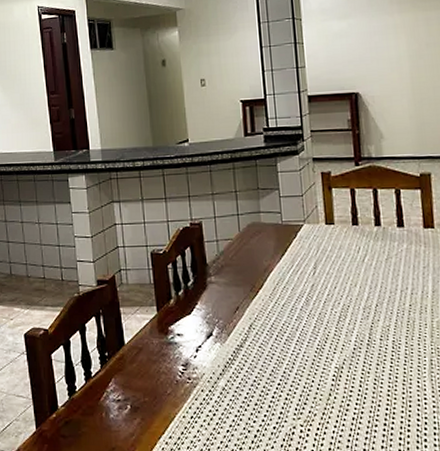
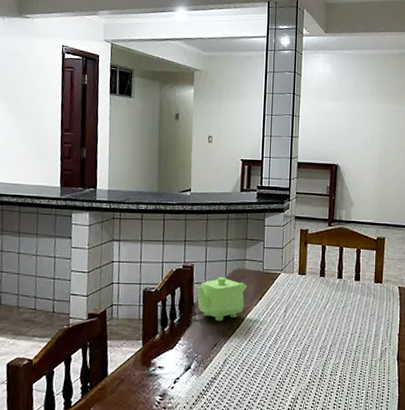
teapot: none [205,233,266,283] -> present [194,277,248,322]

